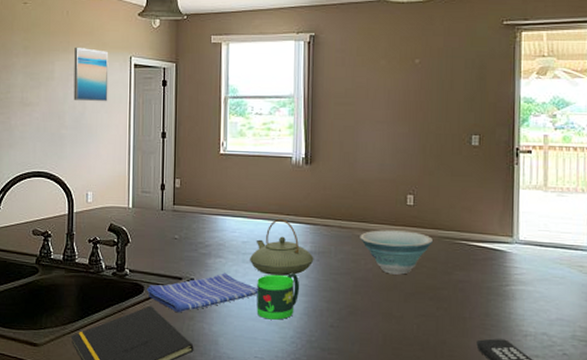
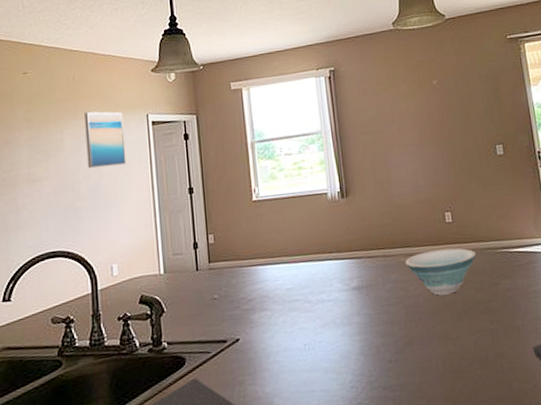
dish towel: present [146,273,258,313] -> none [188,326,310,380]
teapot: present [249,219,314,276] -> none [296,258,363,320]
mug: present [256,272,299,320] -> none [307,312,352,368]

